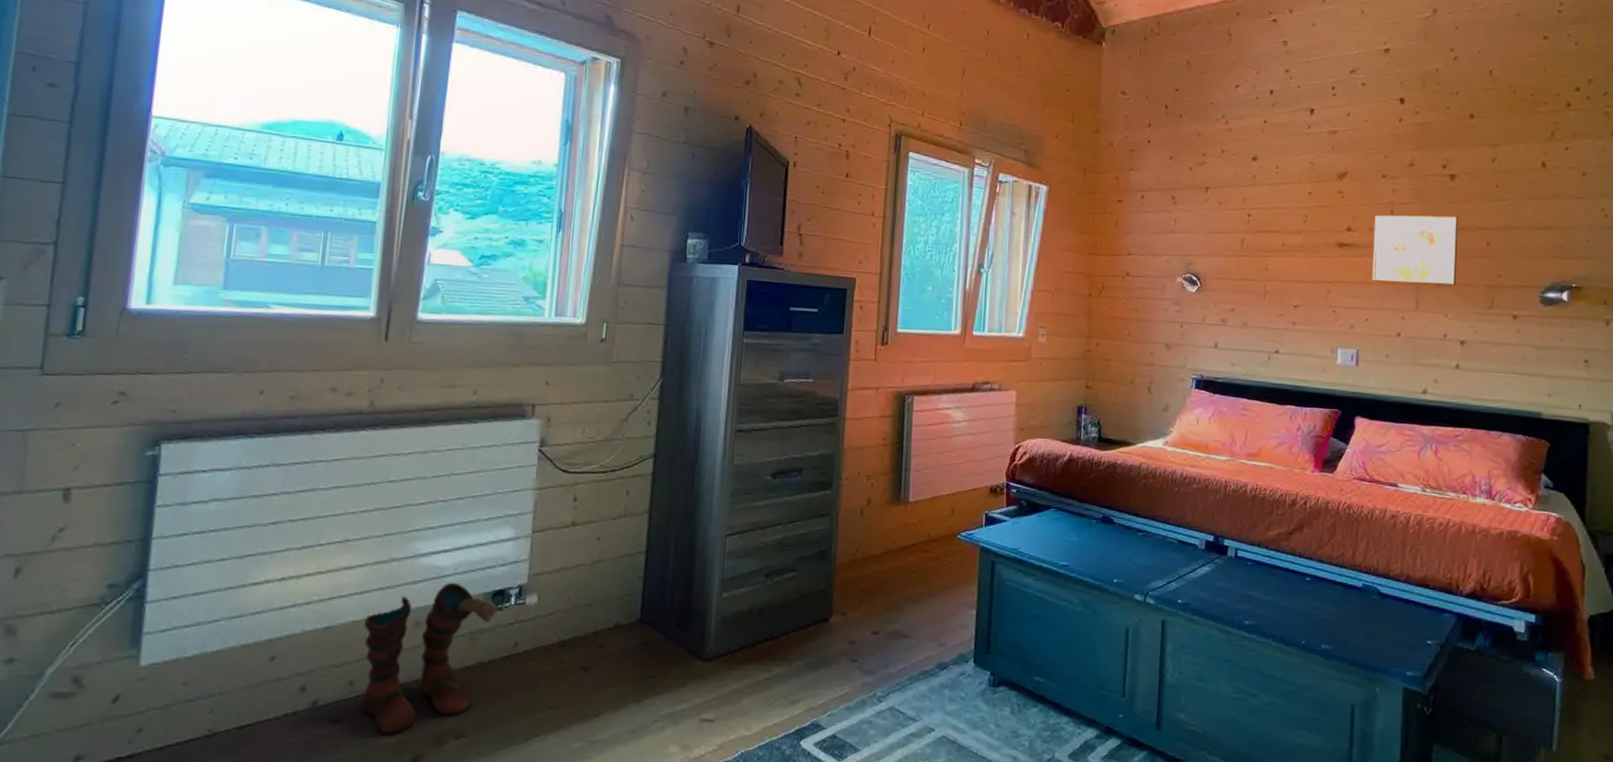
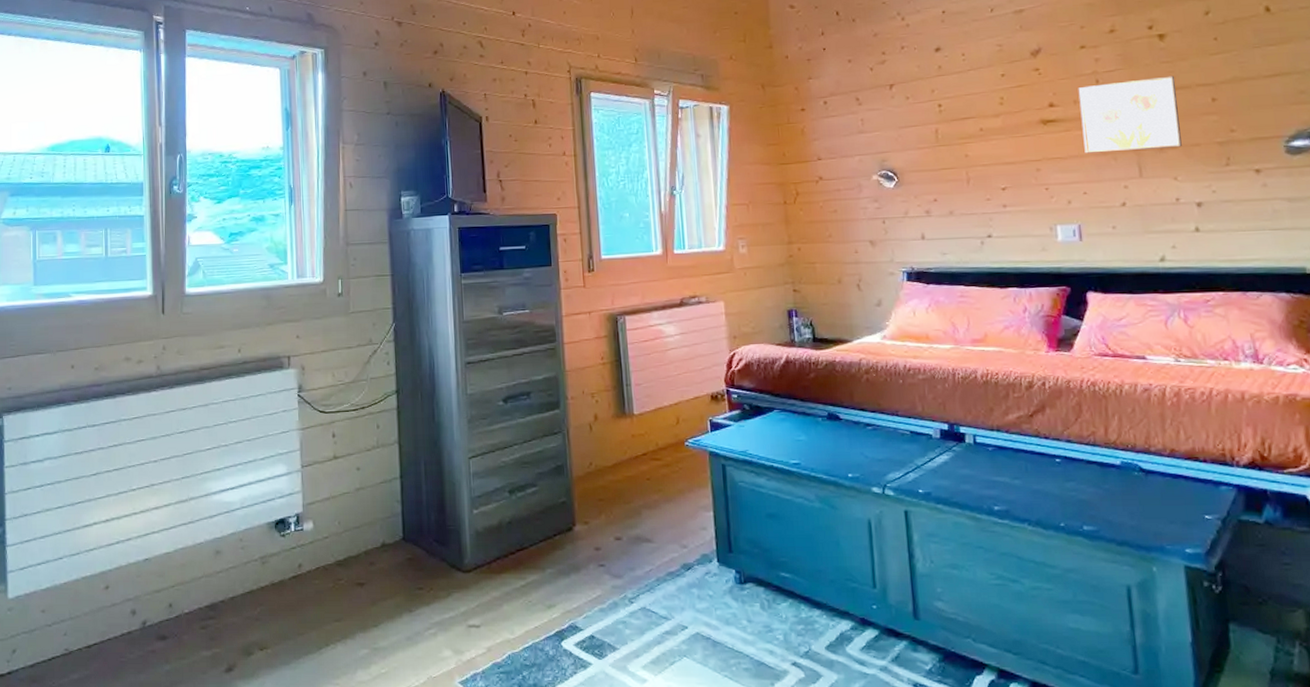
boots: present [361,582,500,736] -> none [175,515,283,649]

